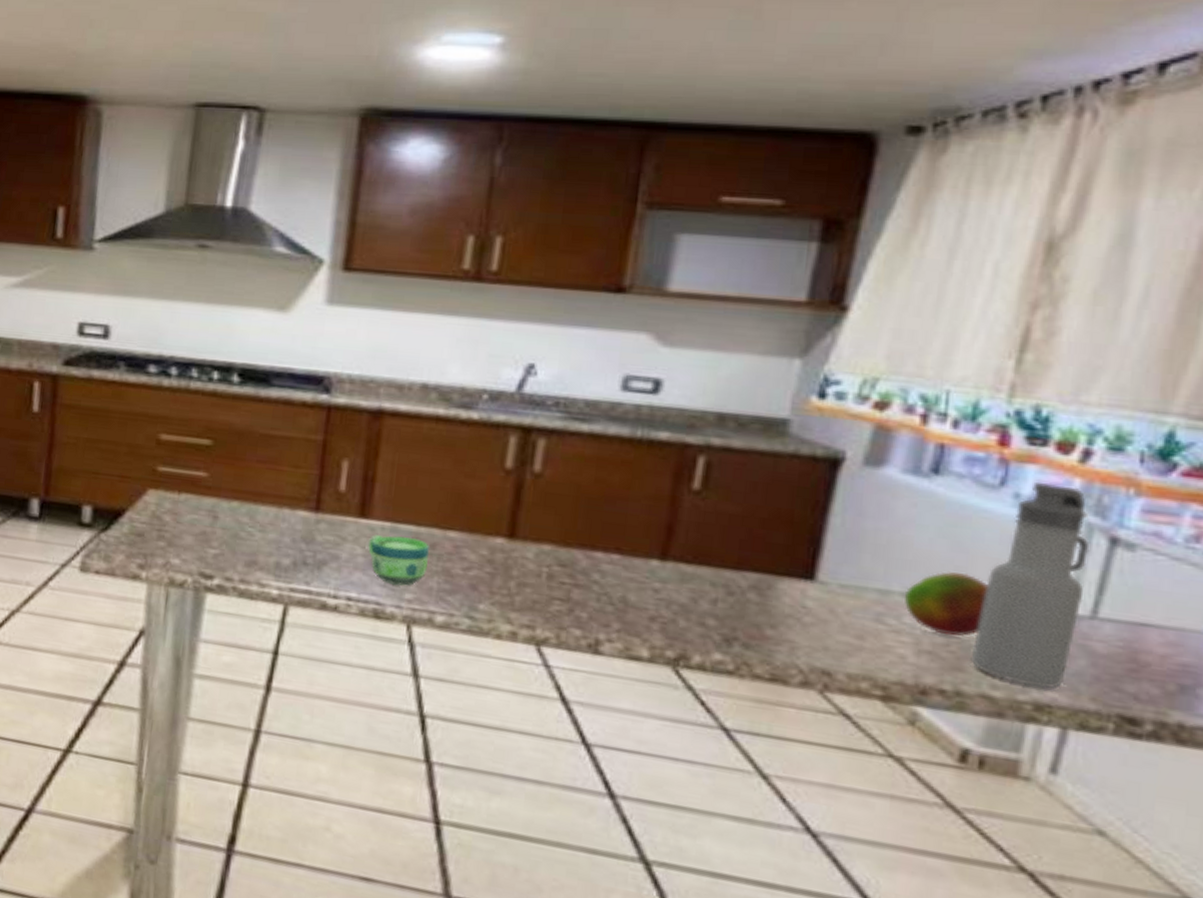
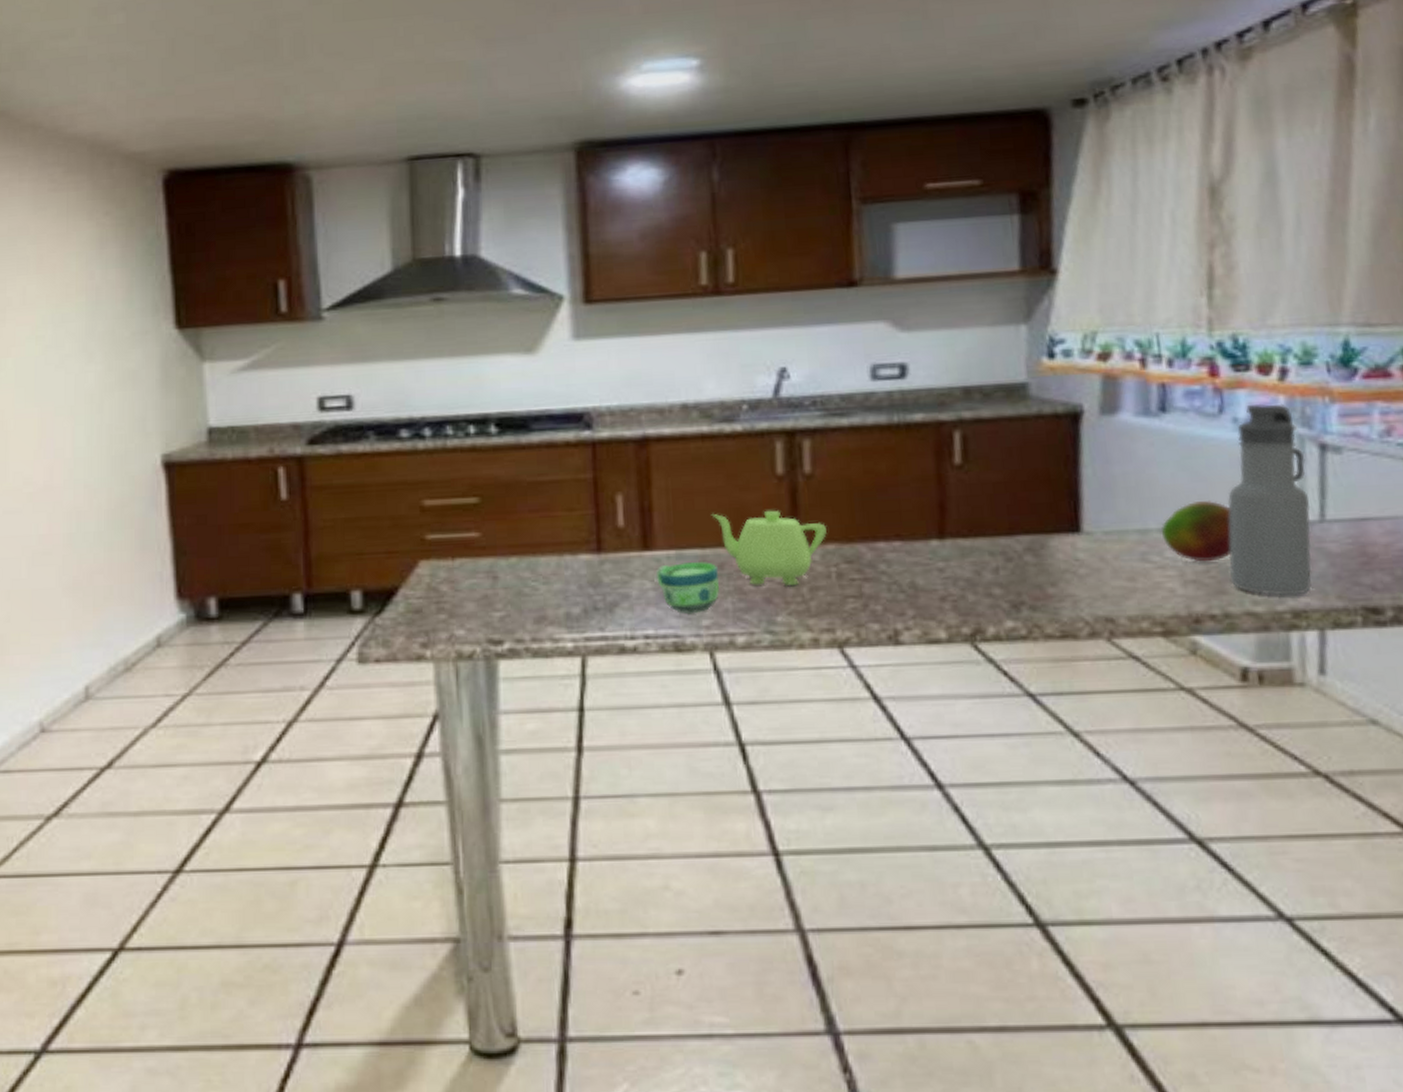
teapot: none [432,495,546,579] -> present [711,510,827,587]

